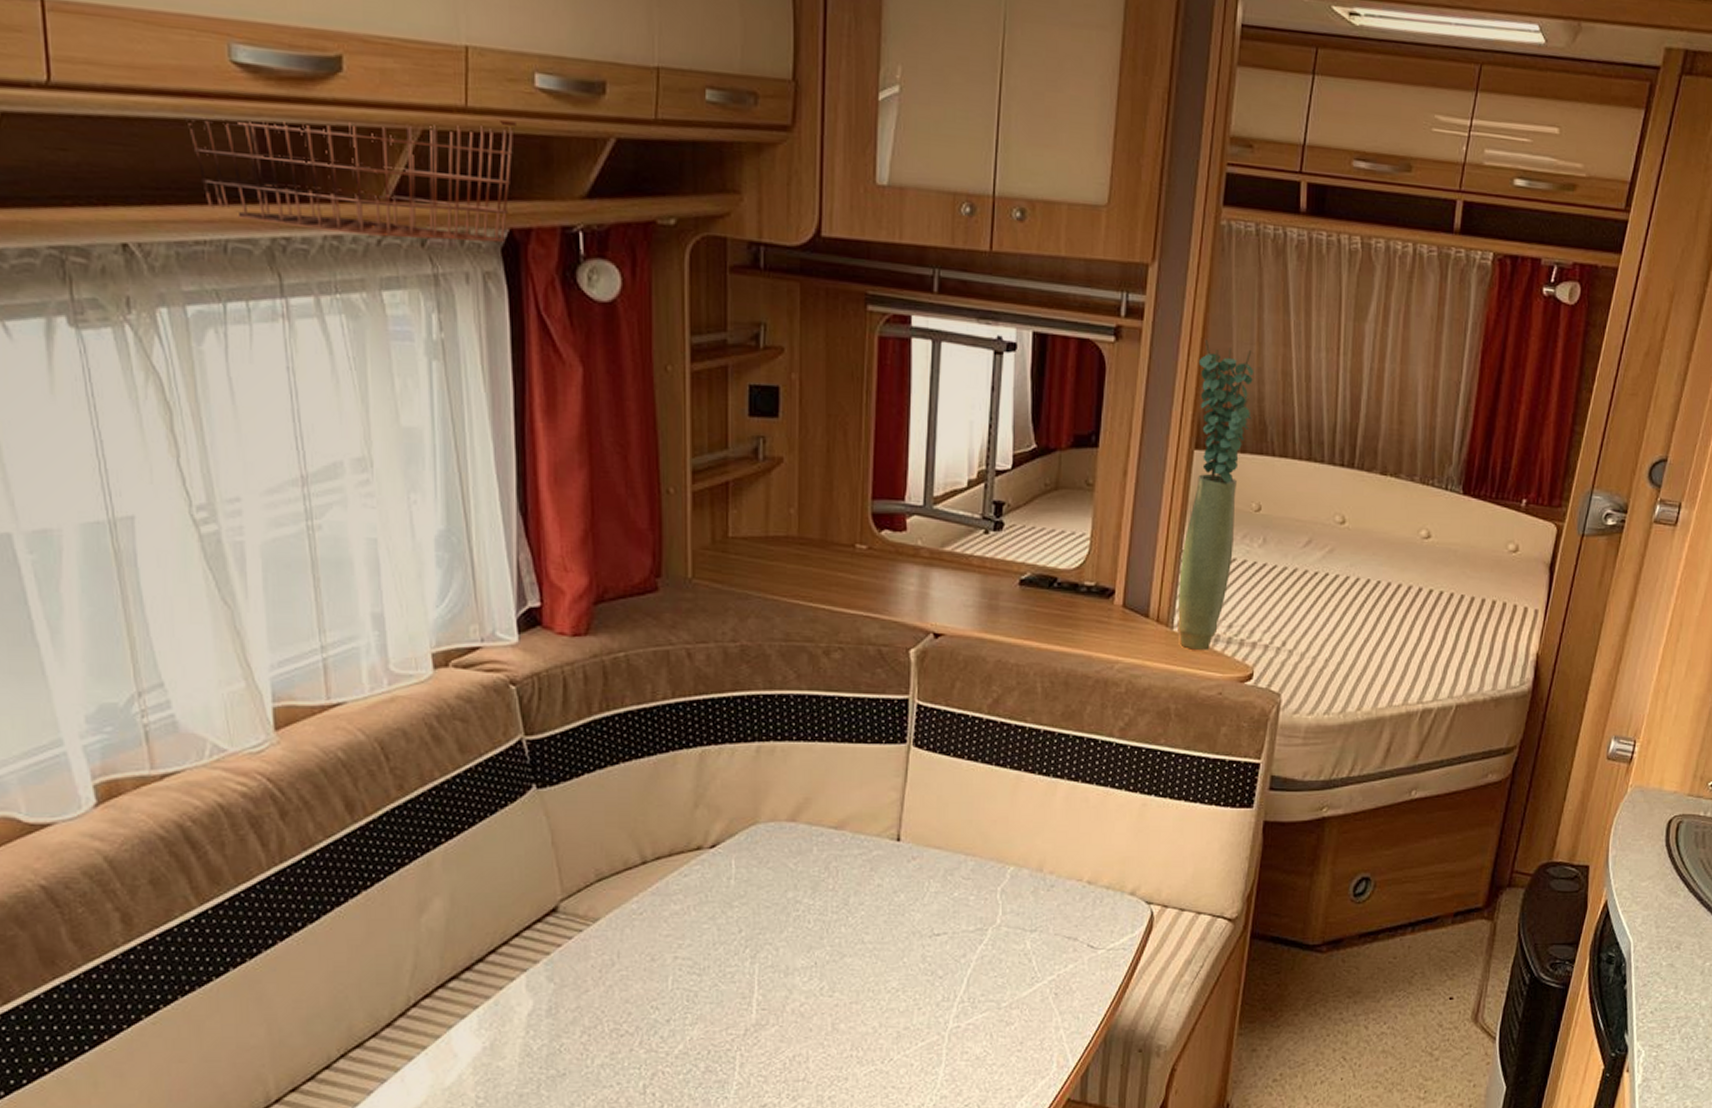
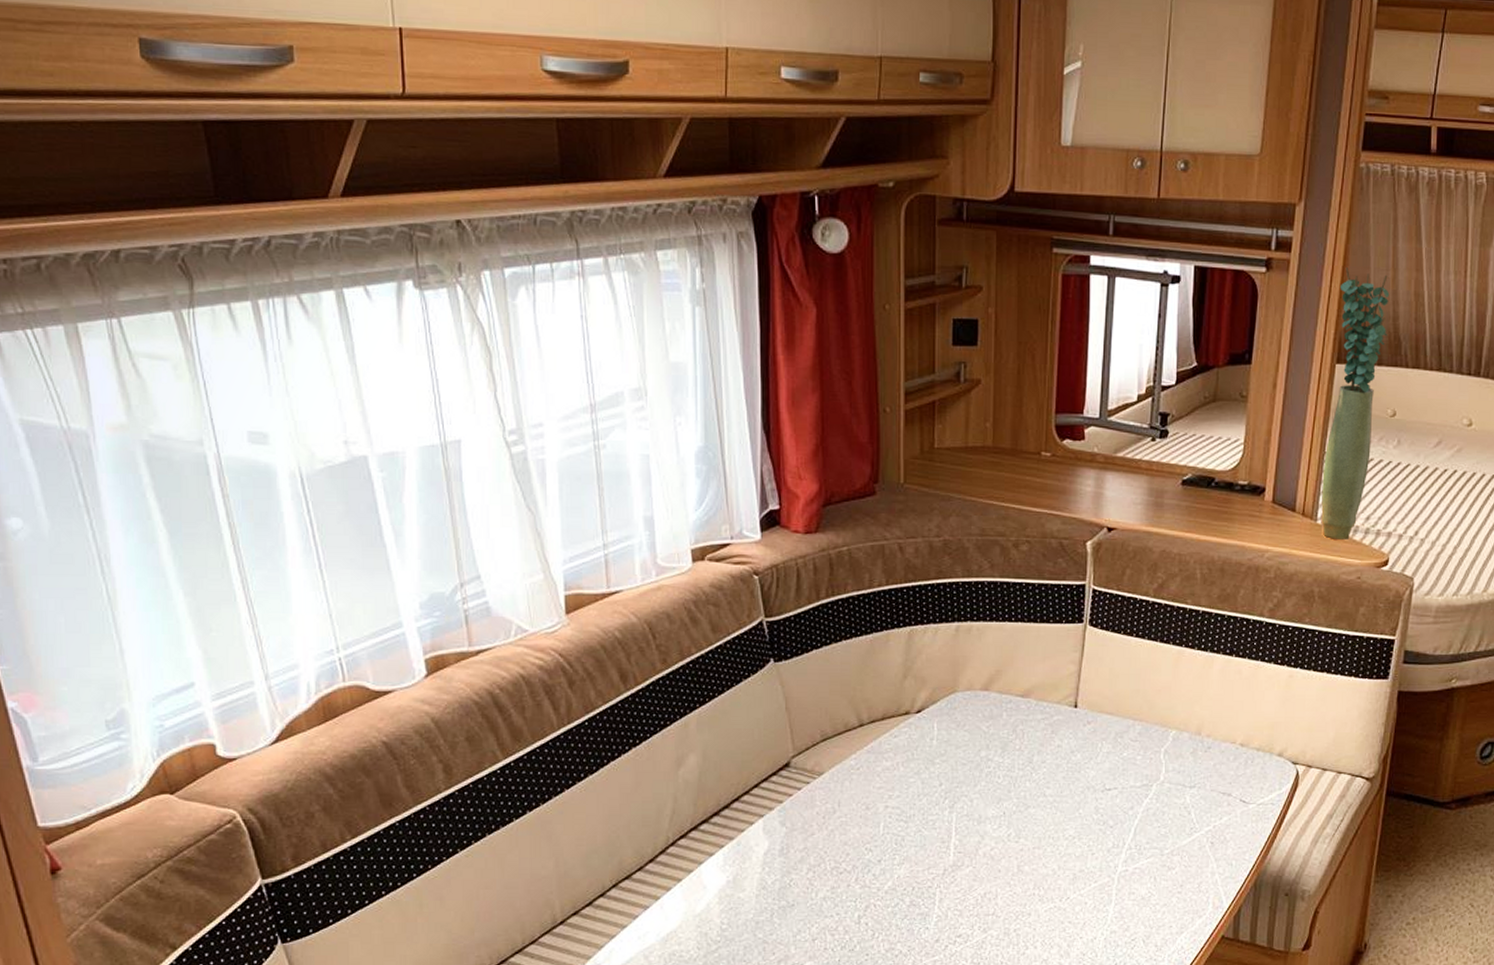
basket: present [188,117,516,243] -> none [509,106,765,208]

